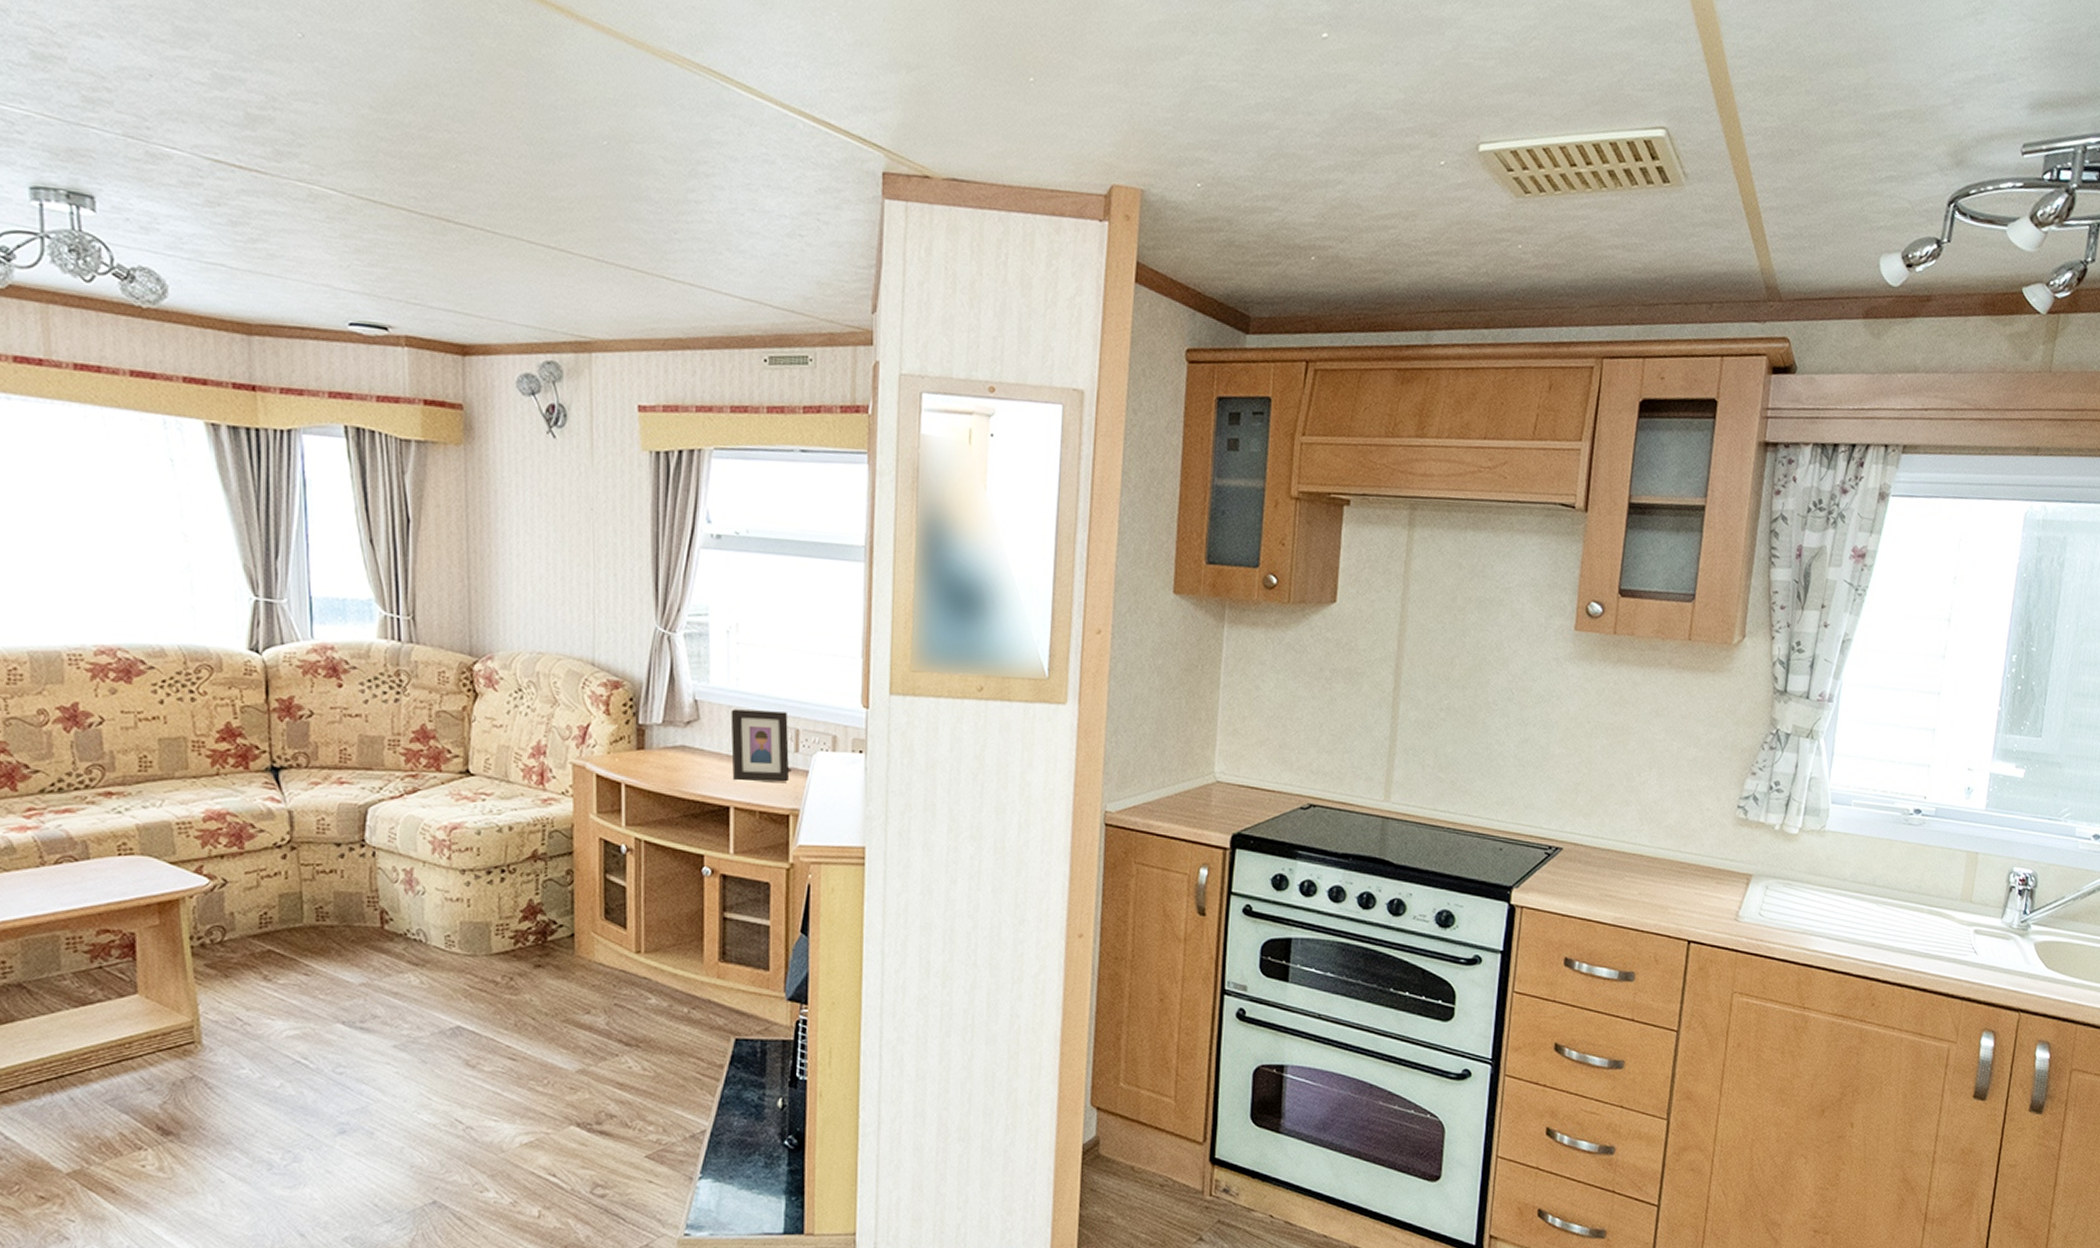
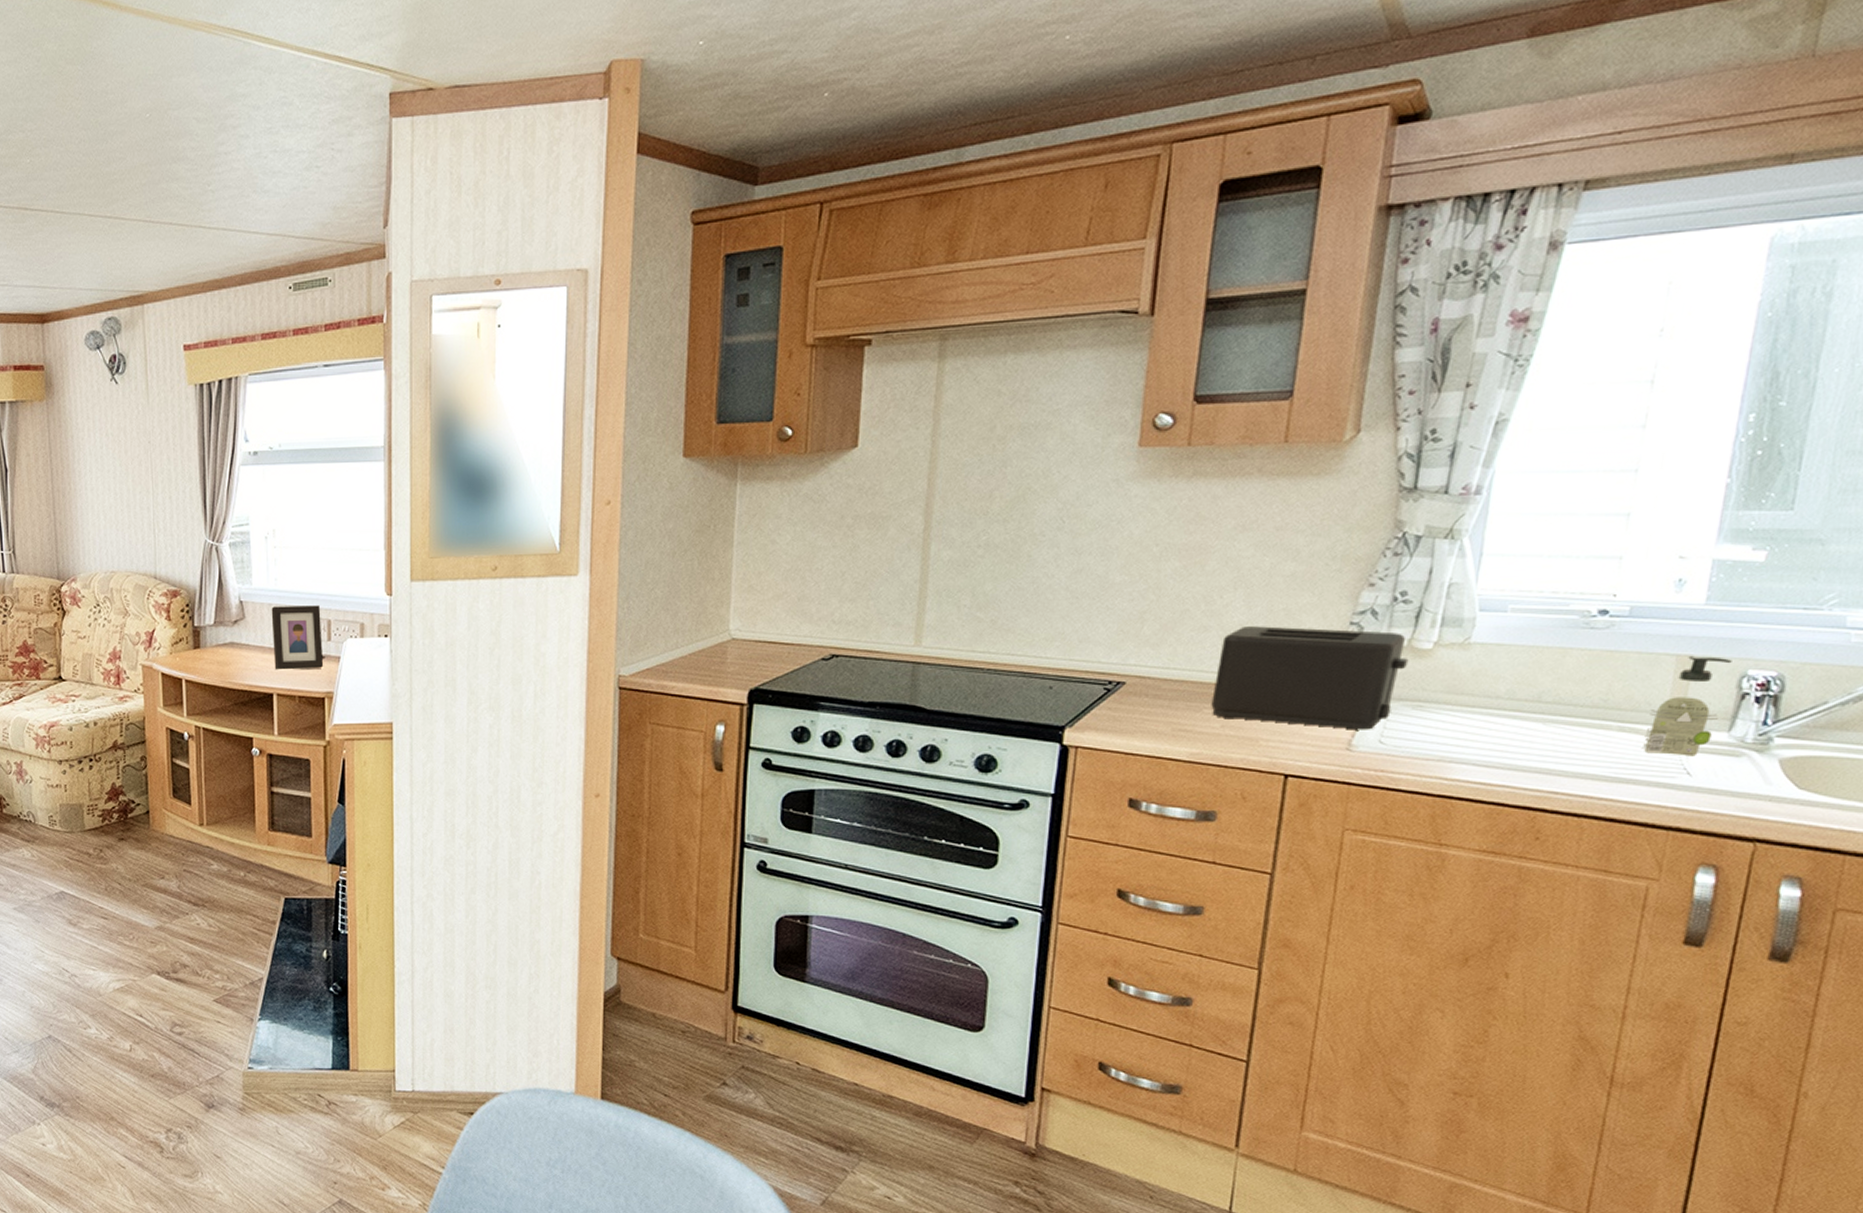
toaster: none [1631,803,1781,903] -> present [1211,626,1409,730]
soap dispenser: none [1944,853,2004,938] -> present [1641,656,1732,756]

